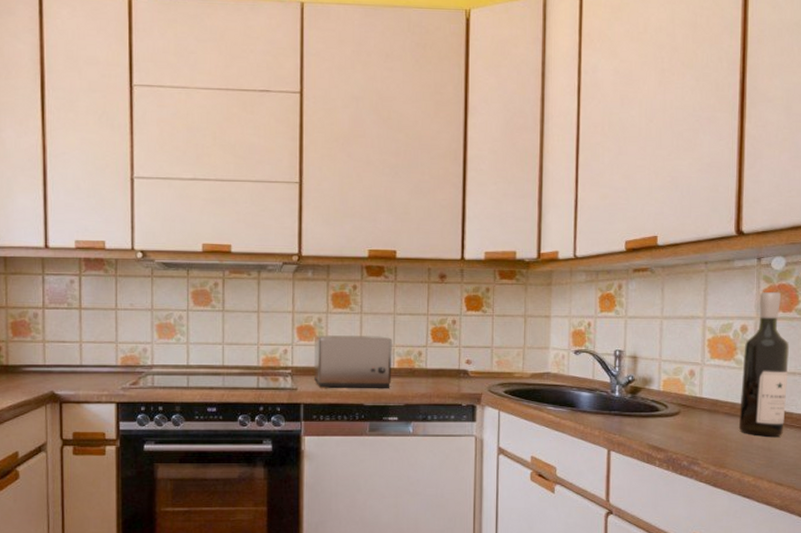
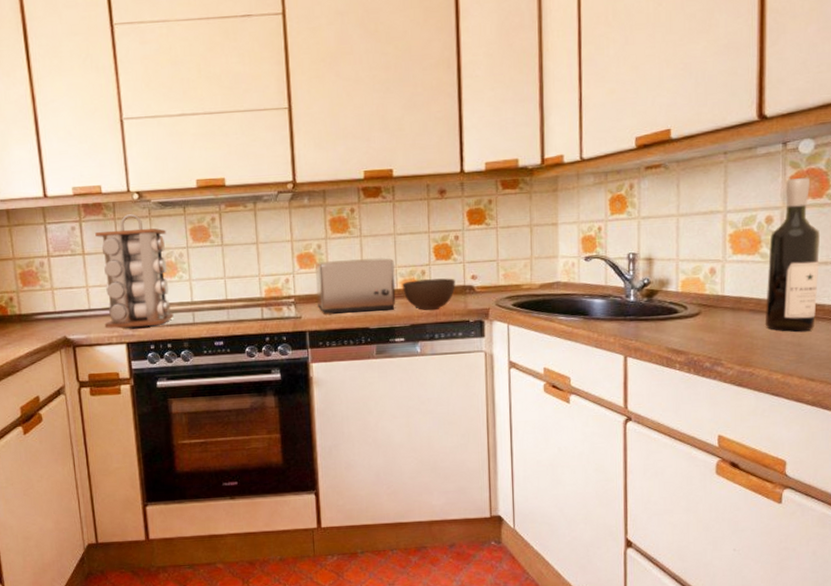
spice rack: none [94,272,168,388] -> present [95,214,174,329]
bowl: none [399,361,450,392] -> present [402,278,456,311]

